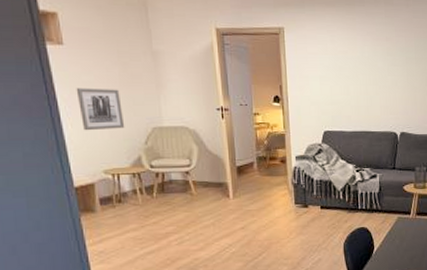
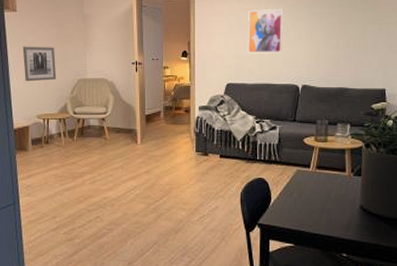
wall art: none [343,52,380,99] -> present [247,9,284,53]

